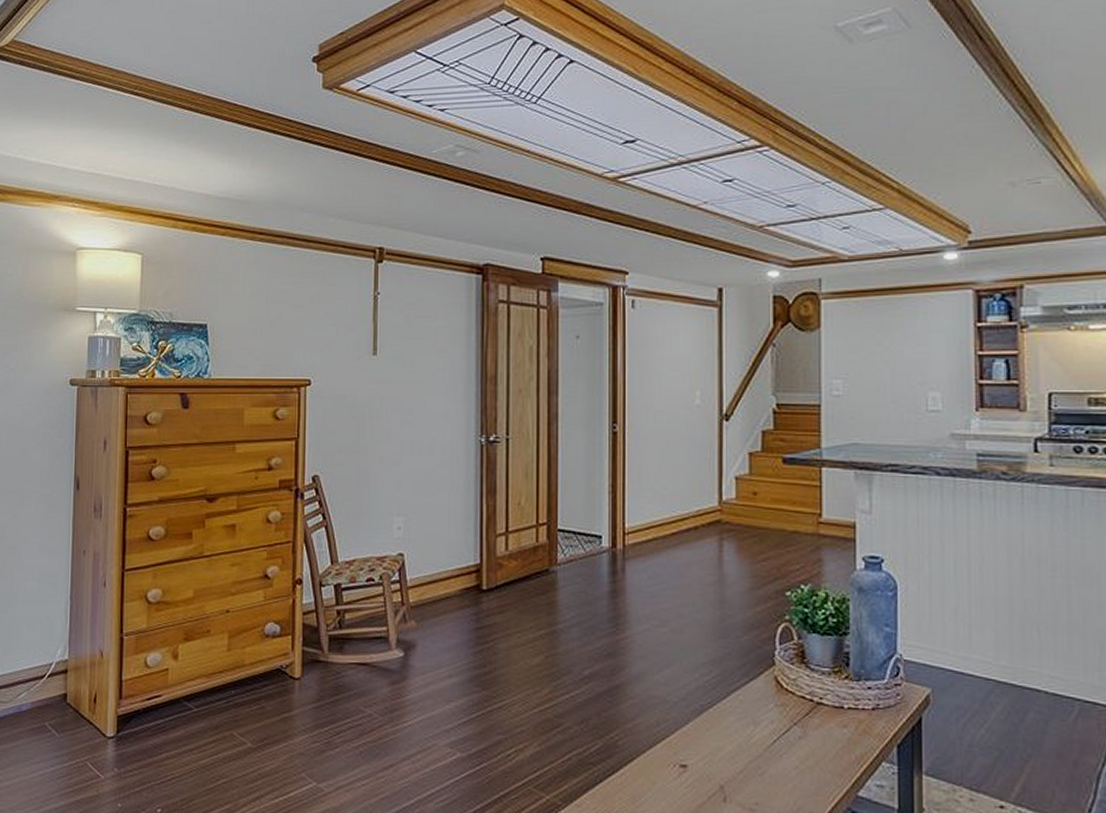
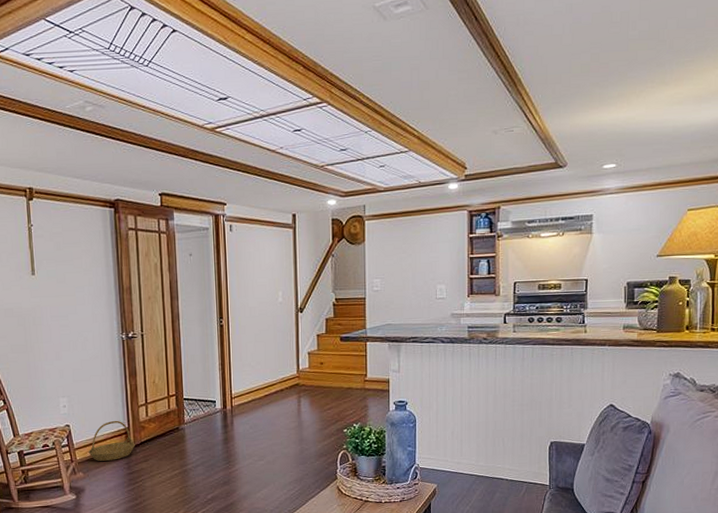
basket: none [425,552,488,608] -> present [88,420,135,461]

